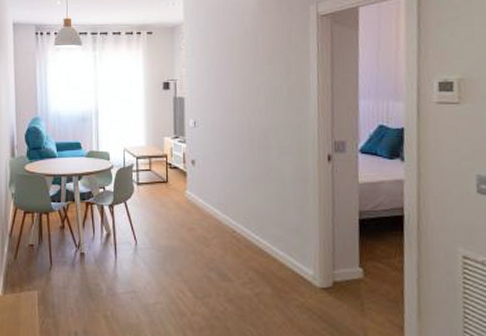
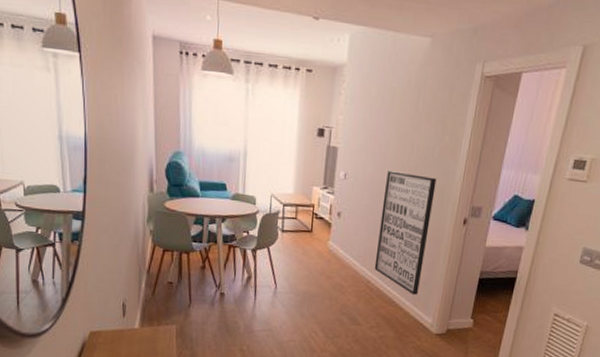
wall art: none [236,114,292,243] -> present [374,171,437,295]

